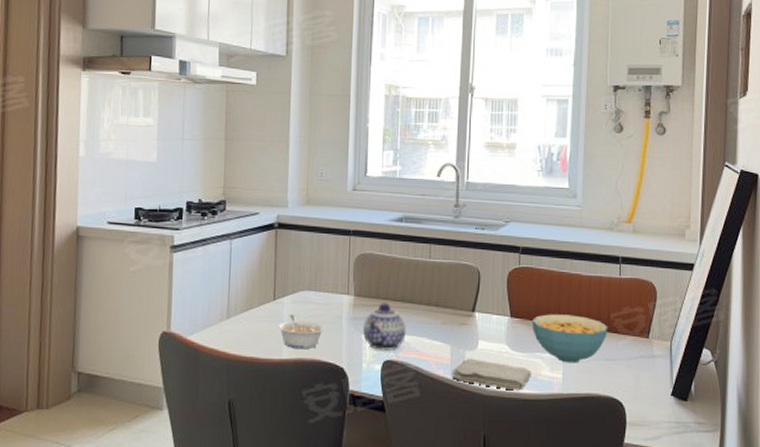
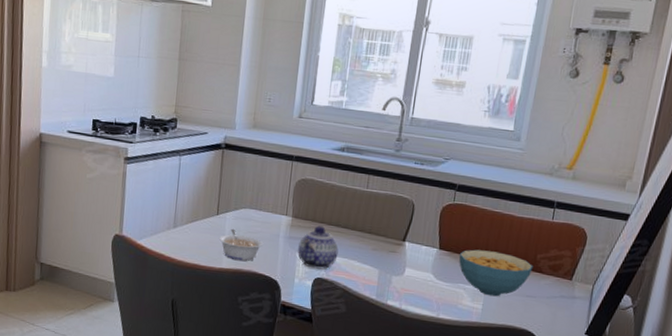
washcloth: present [451,358,532,391] -> none [377,282,453,316]

